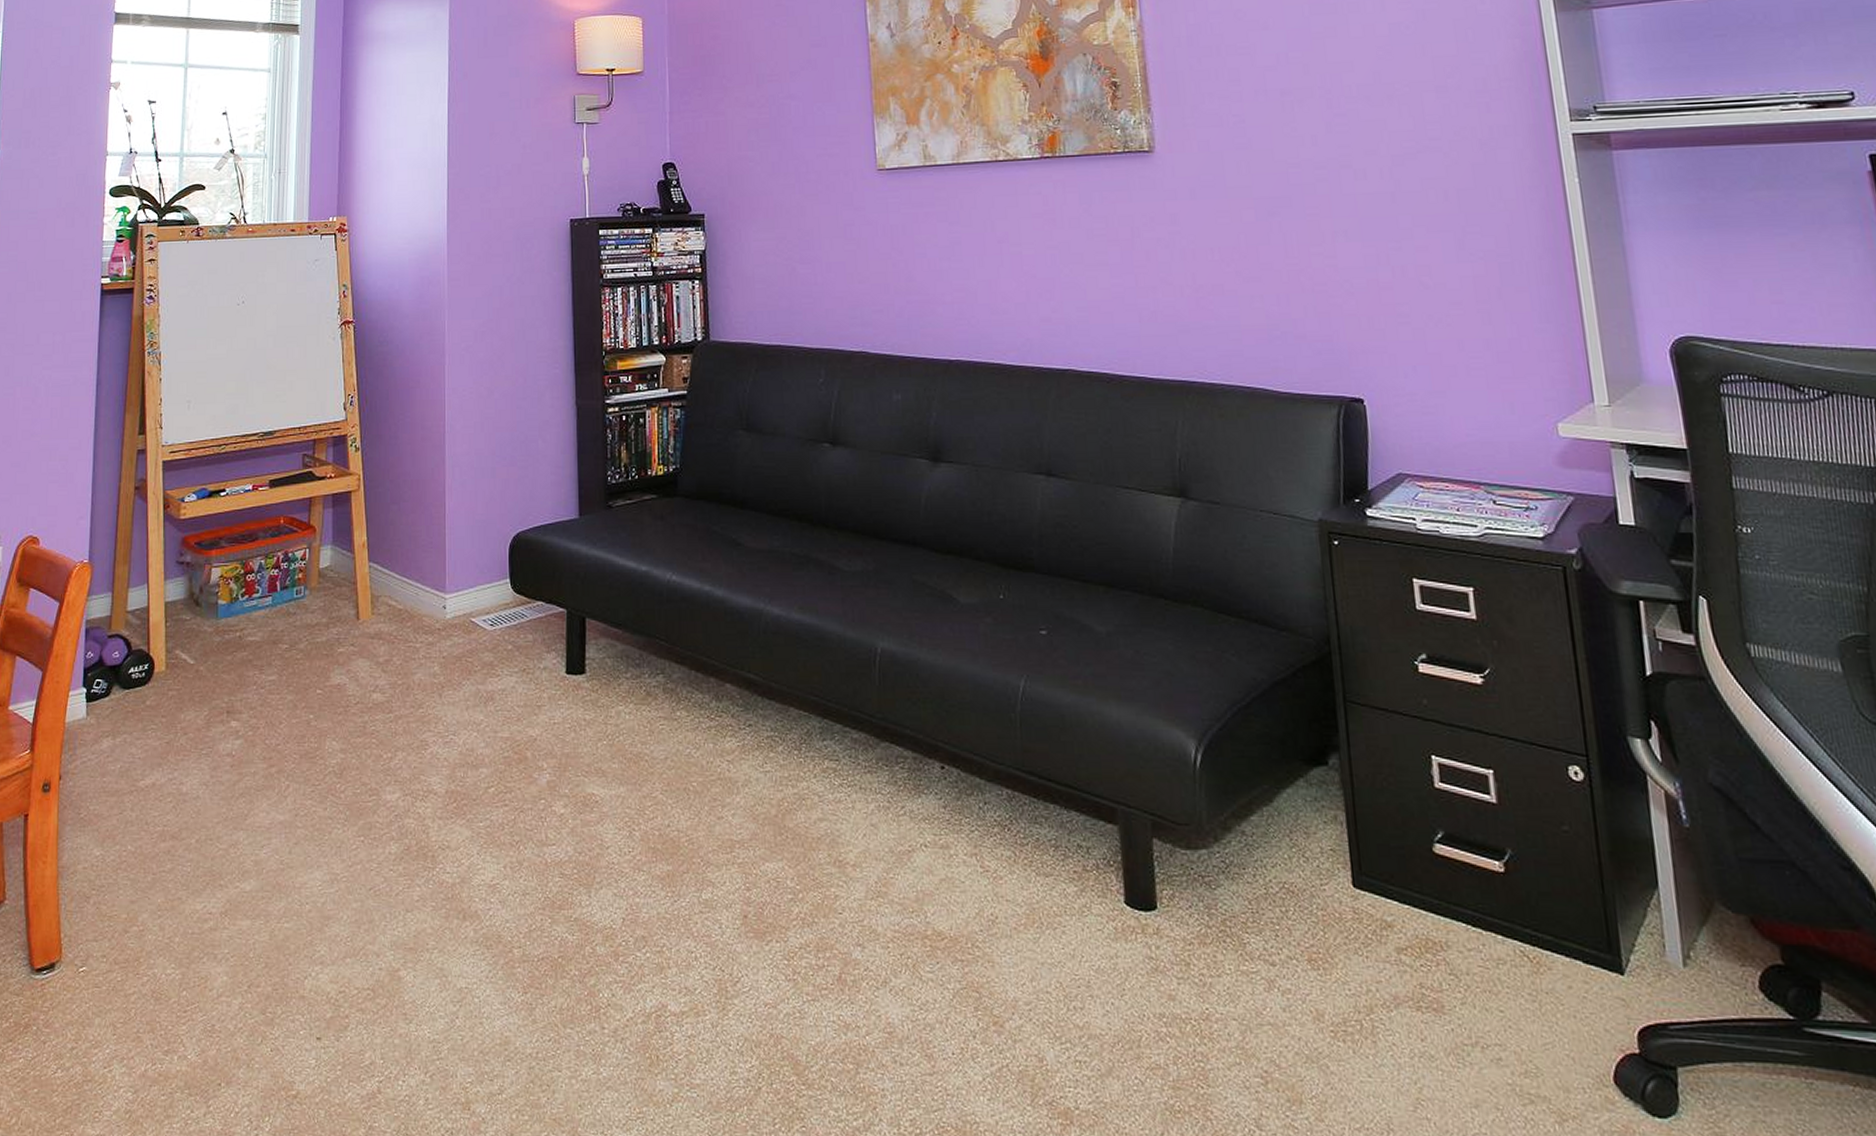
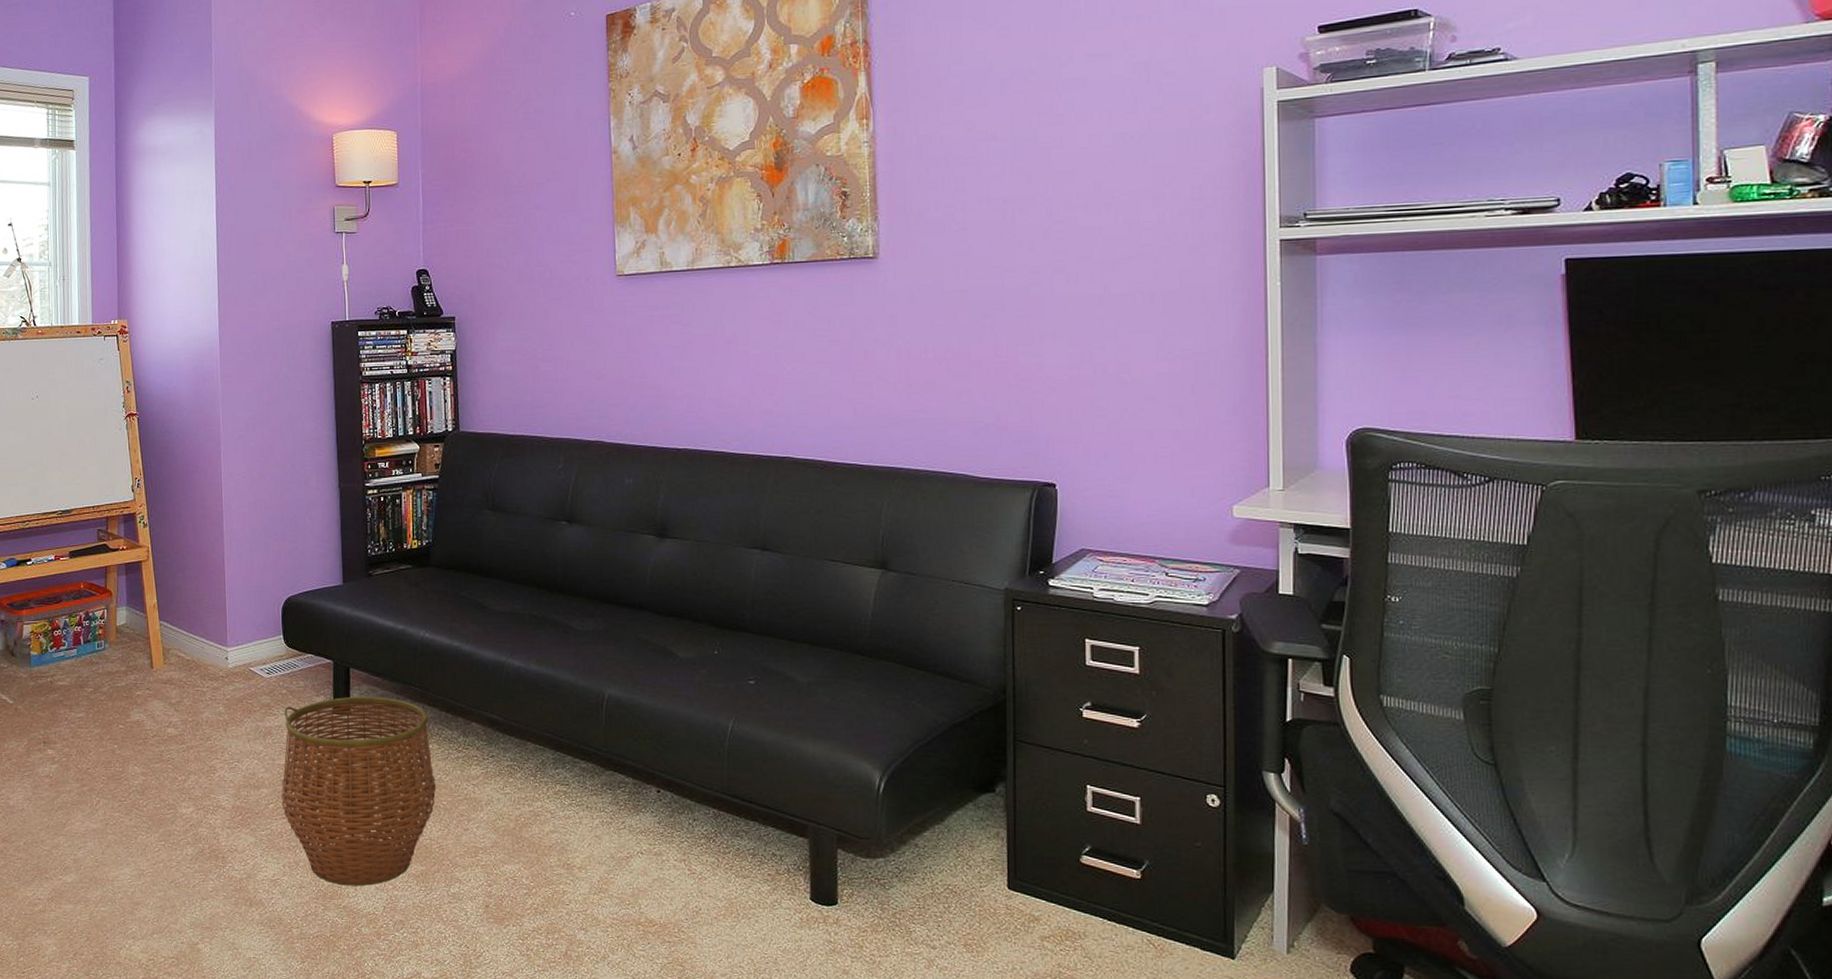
basket: none [503,652,686,892] -> present [281,696,437,886]

